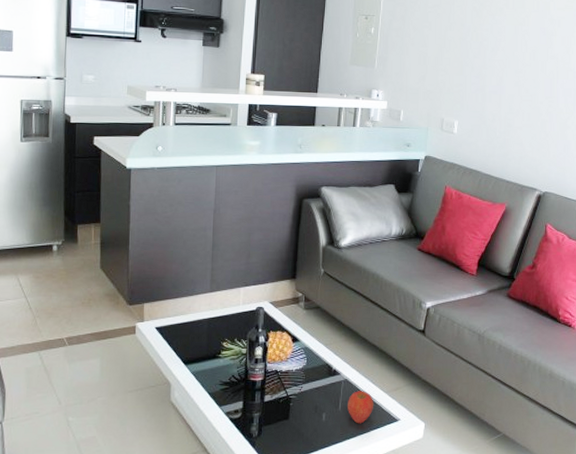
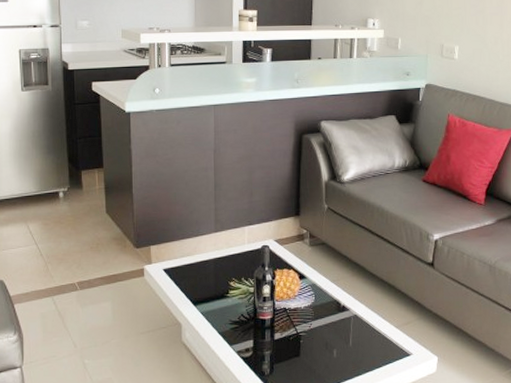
apple: present [348,391,374,424] -> none [358,326,385,359]

